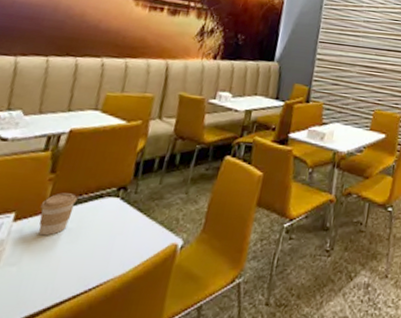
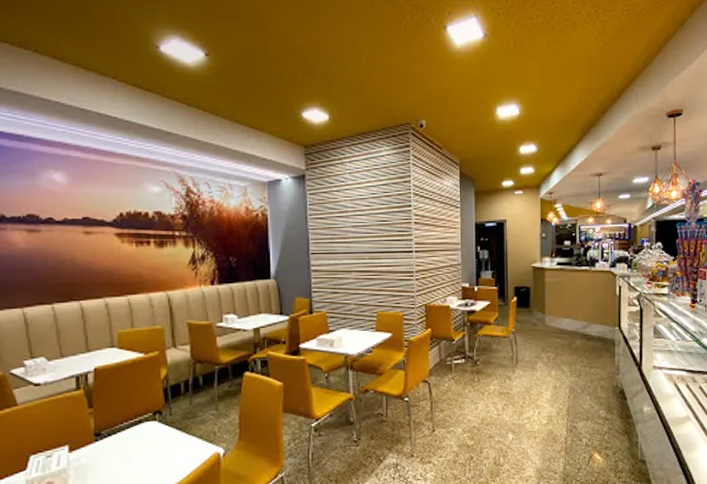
coffee cup: present [38,193,78,236] -> none [89,423,120,461]

